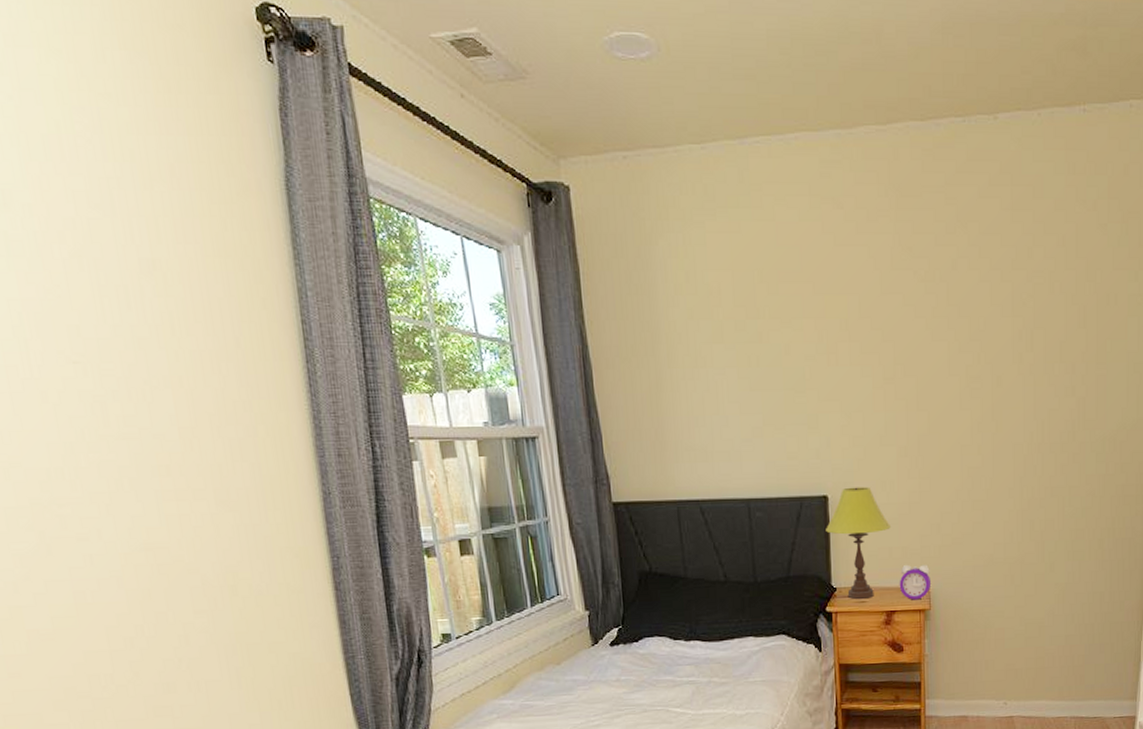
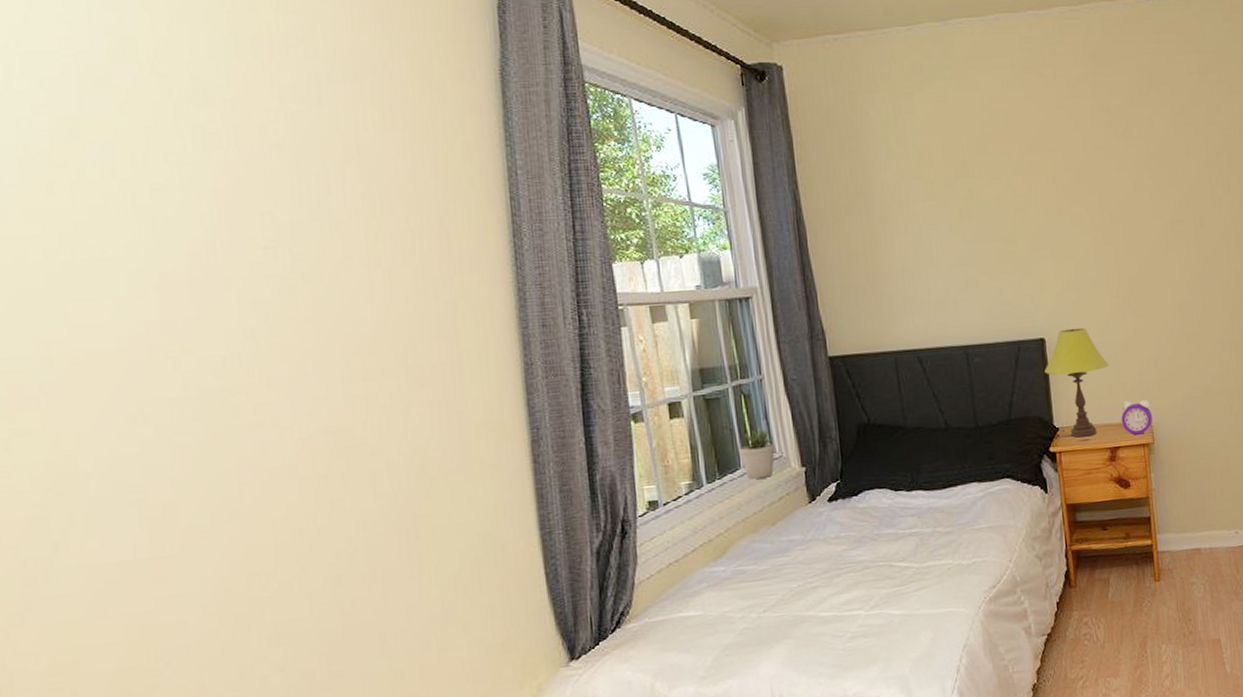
potted plant: none [526,568,560,619] -> present [739,426,775,480]

